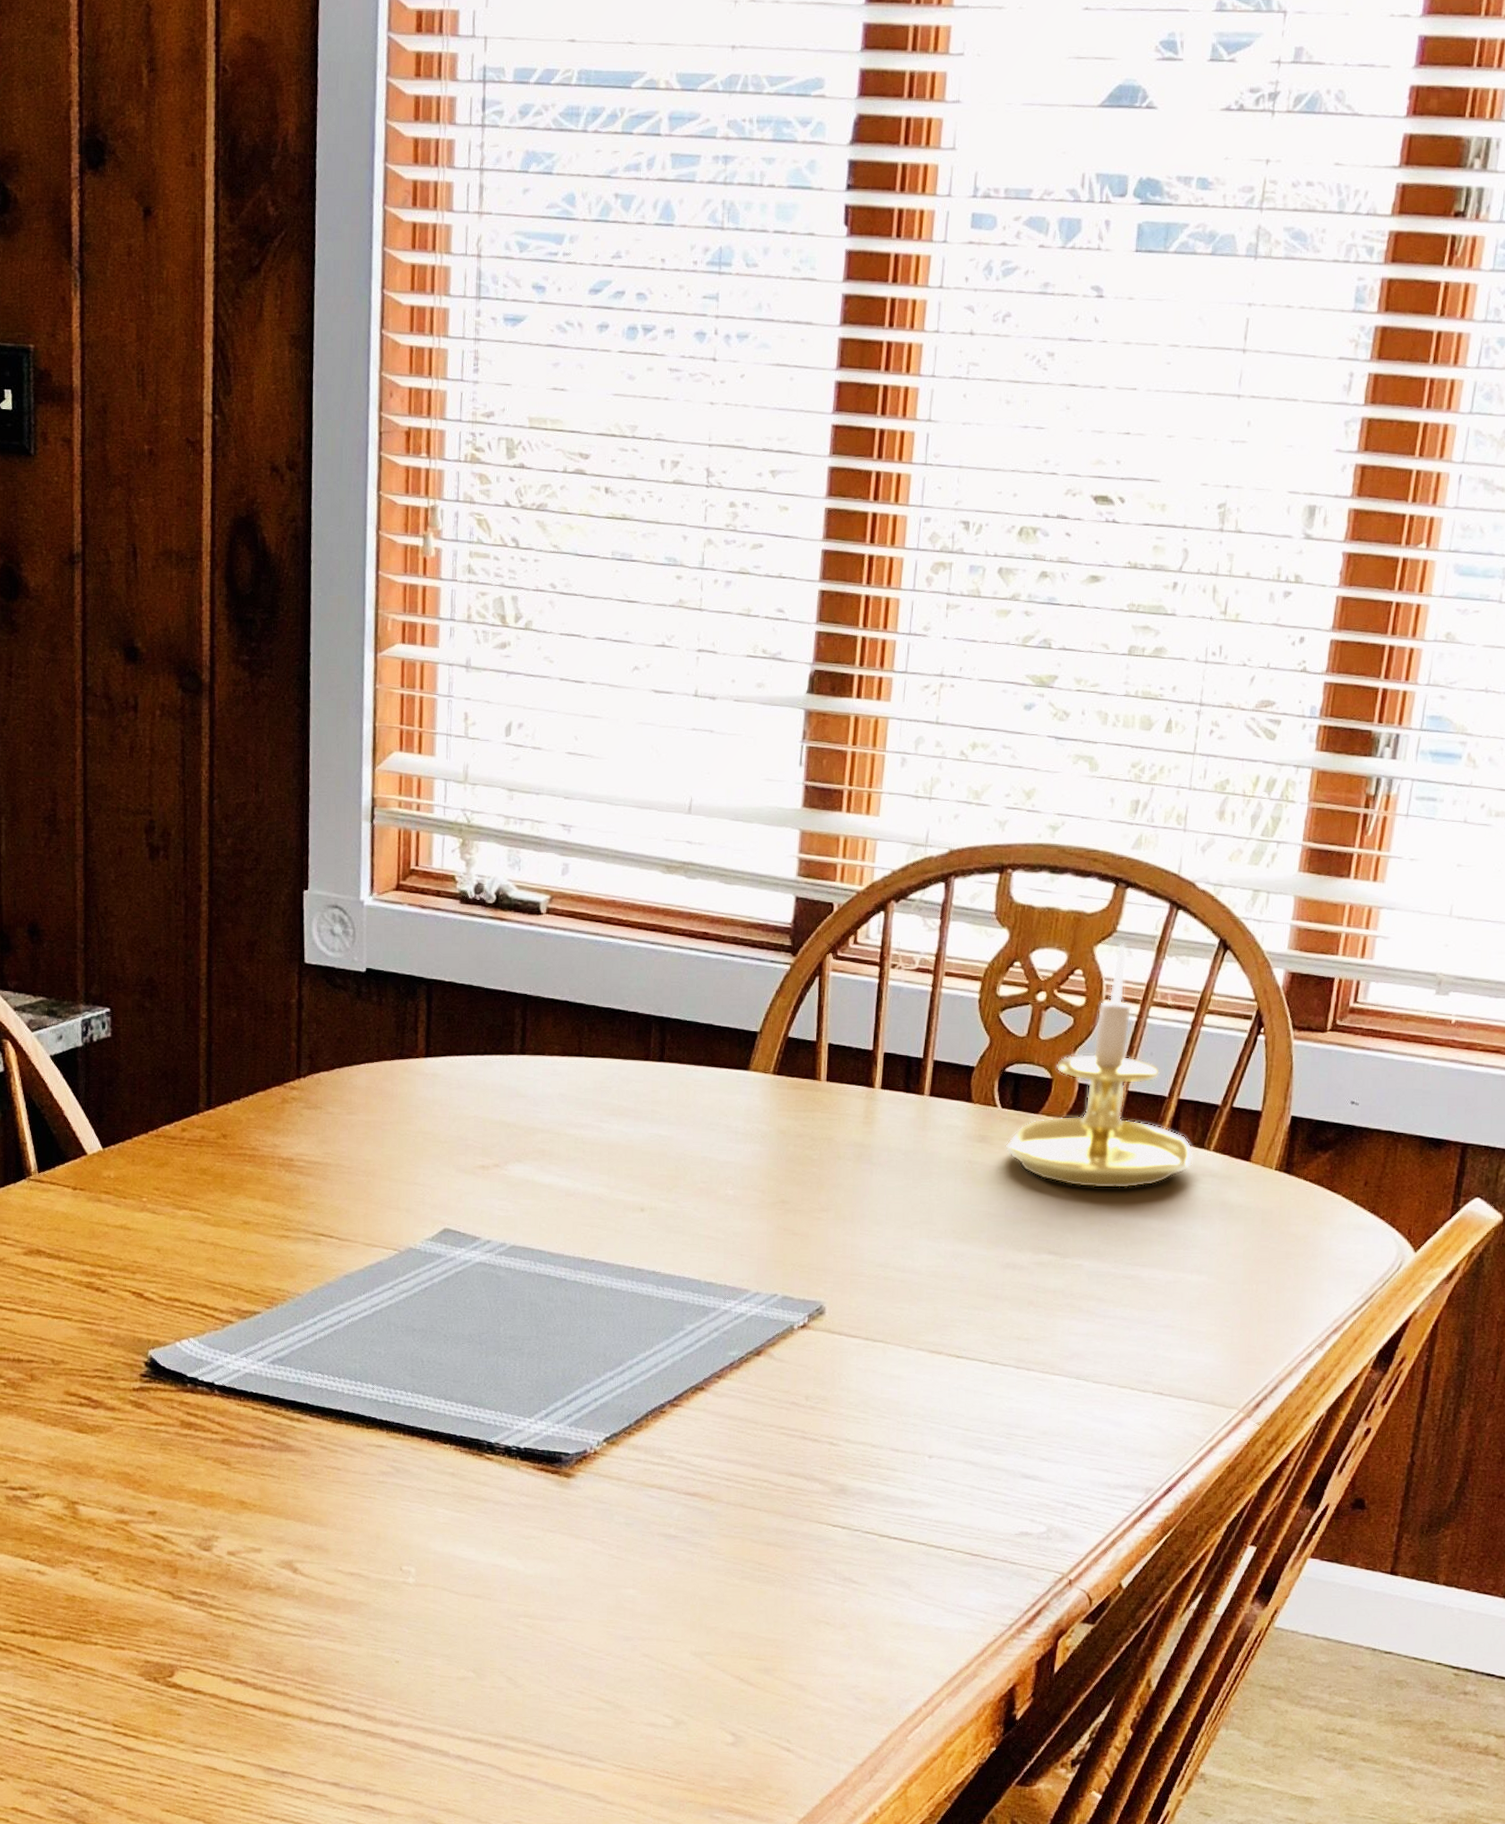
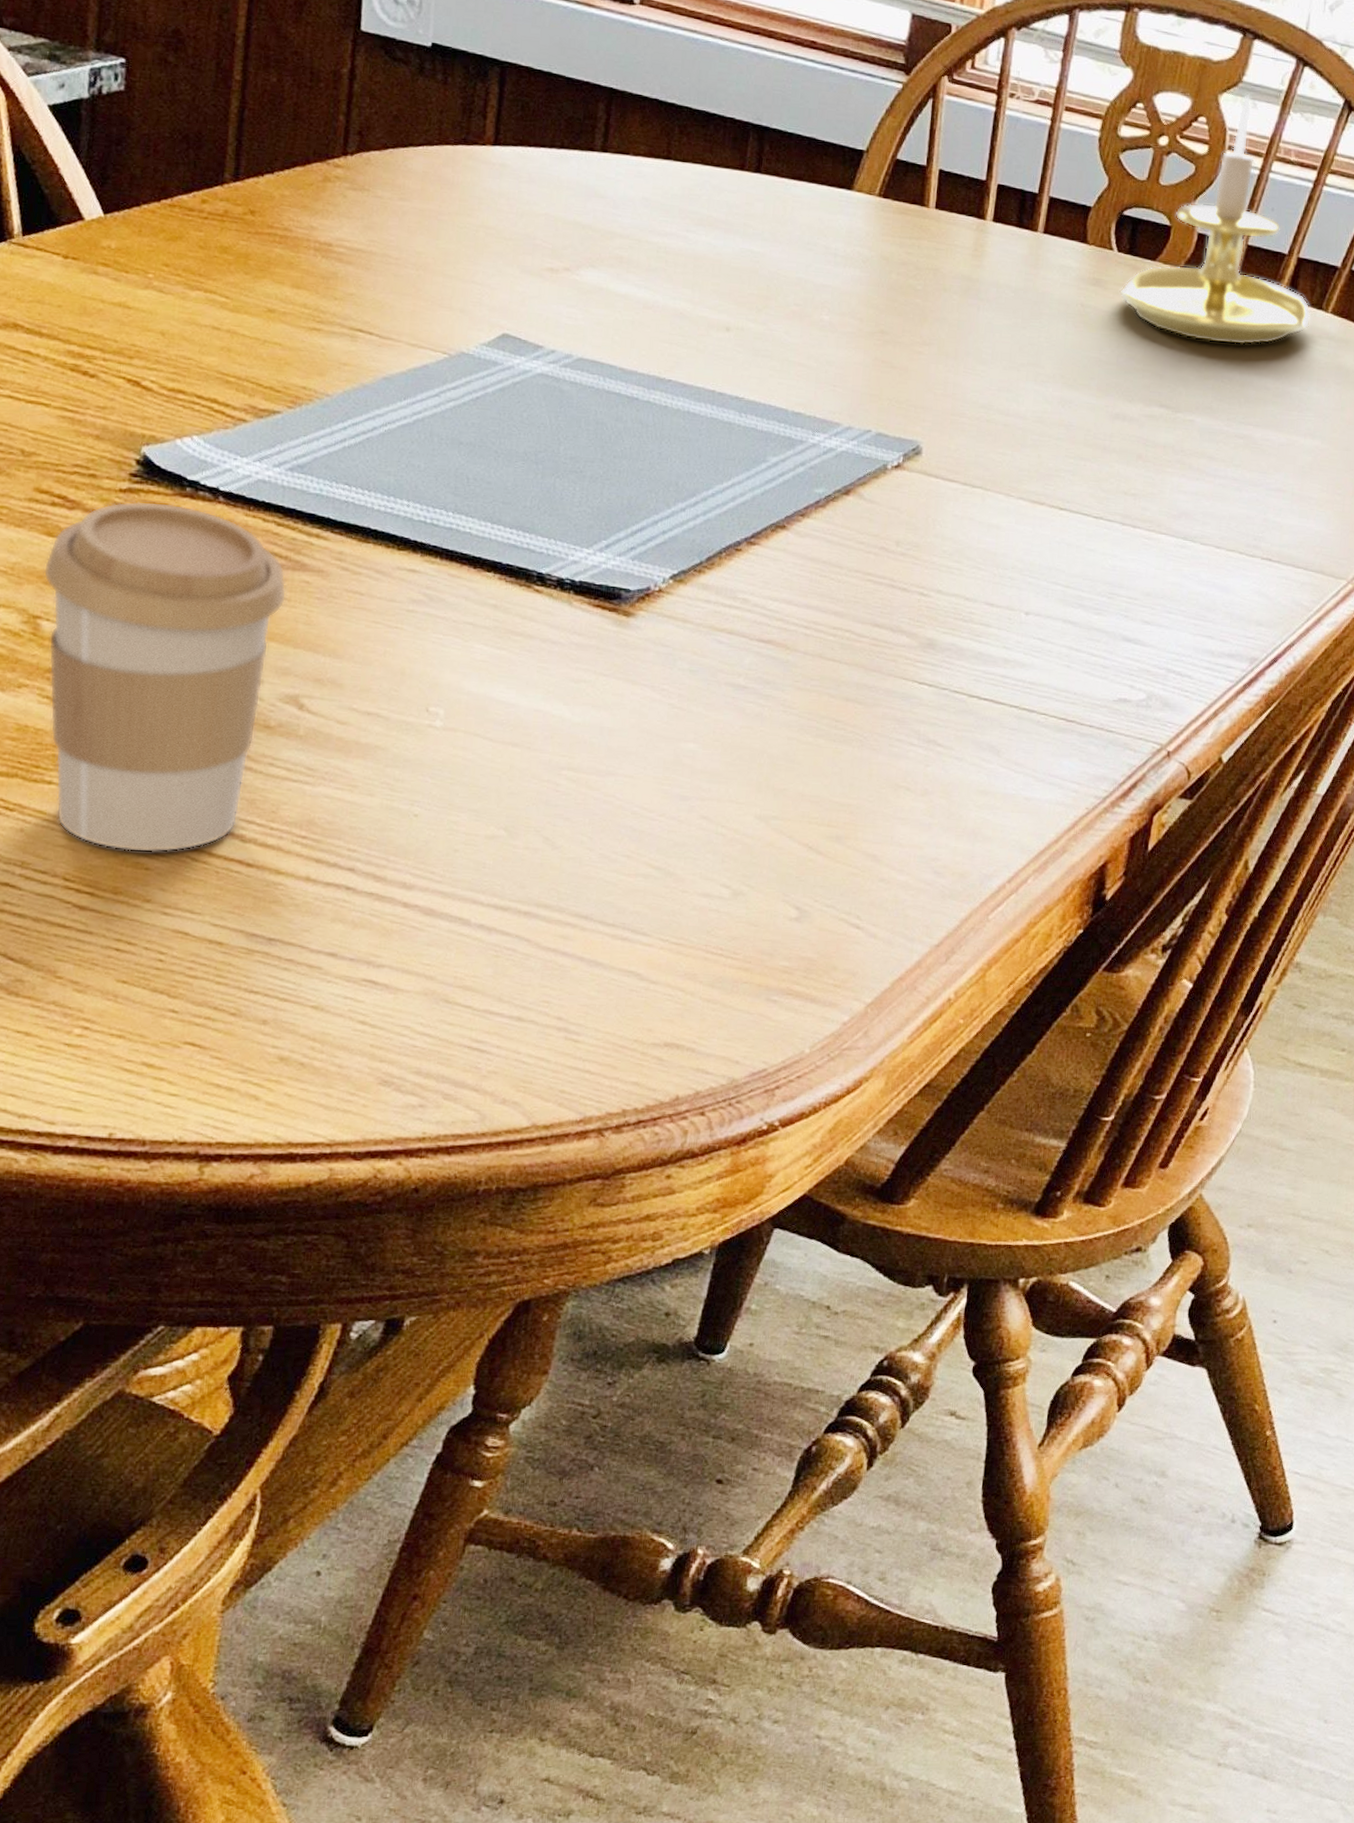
coffee cup: none [77,1397,277,1701] -> present [43,501,287,853]

